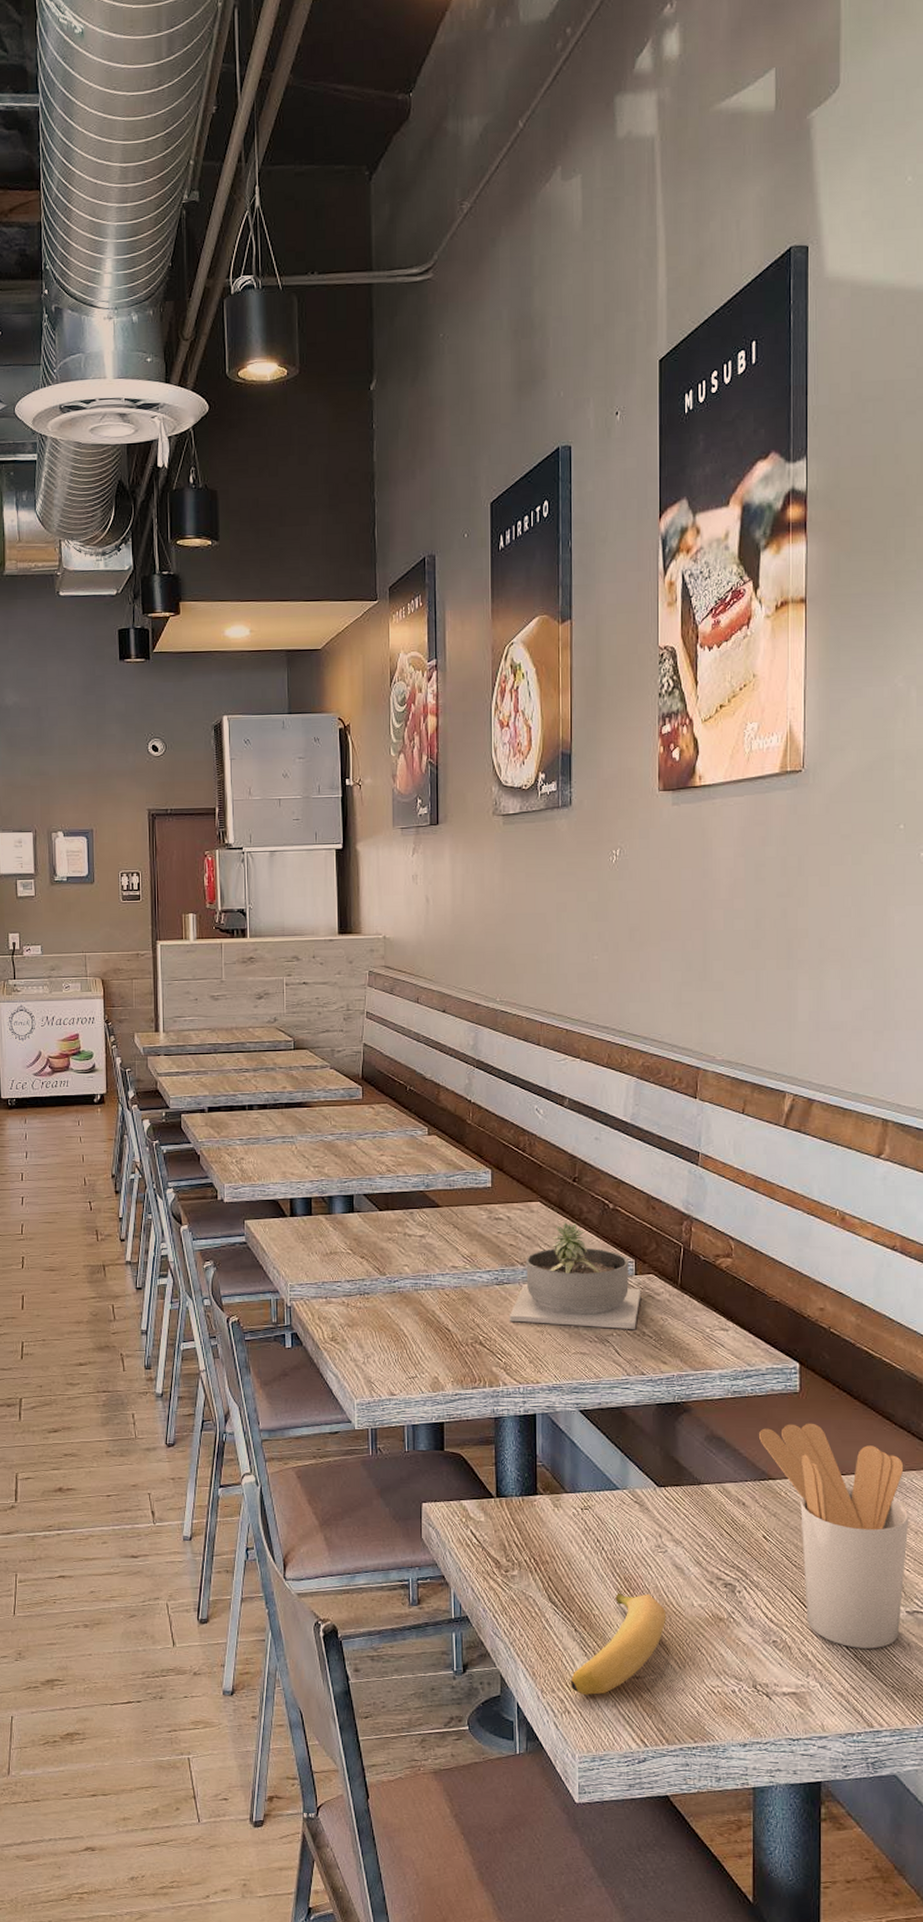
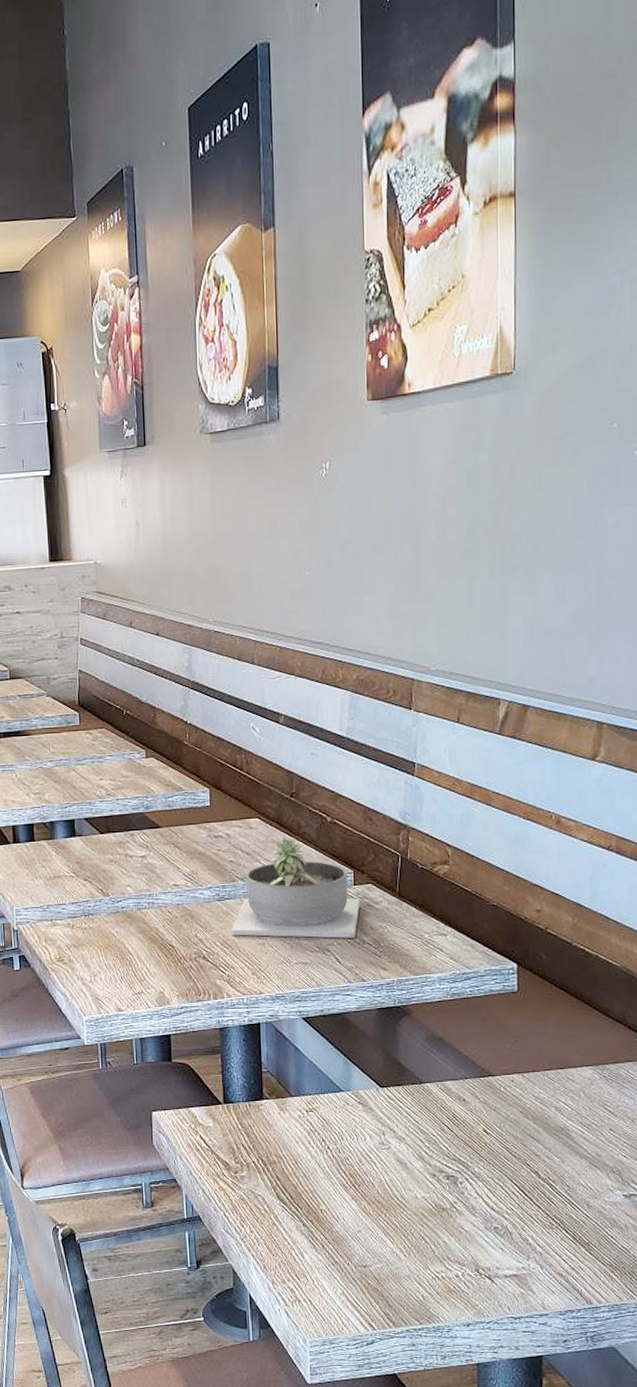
banana: present [570,1592,667,1696] -> none [299,1188,391,1285]
utensil holder: present [759,1423,909,1649] -> none [479,1020,626,1231]

